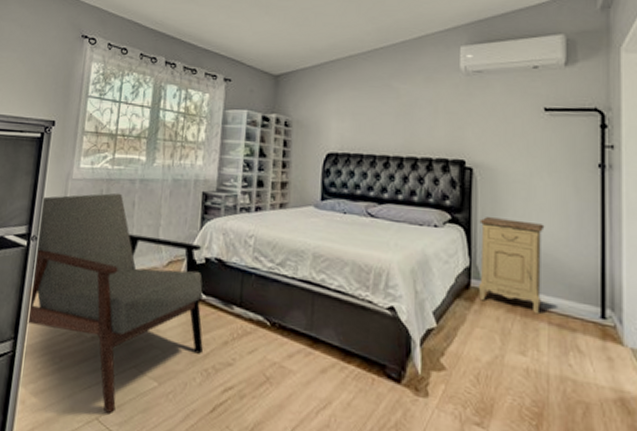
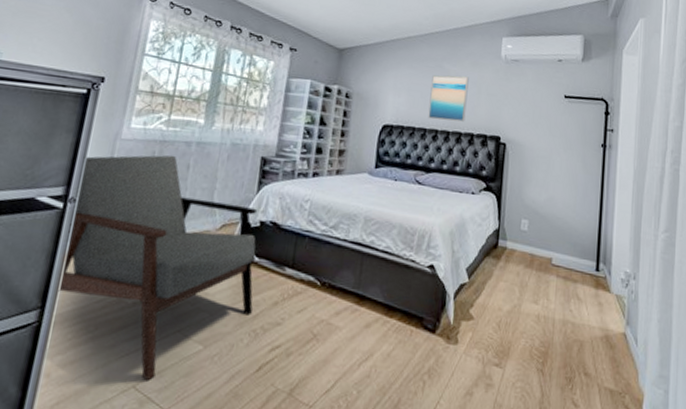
wall art: none [377,94,423,146] -> present [428,75,469,122]
nightstand: present [478,217,545,315] -> none [504,186,559,269]

